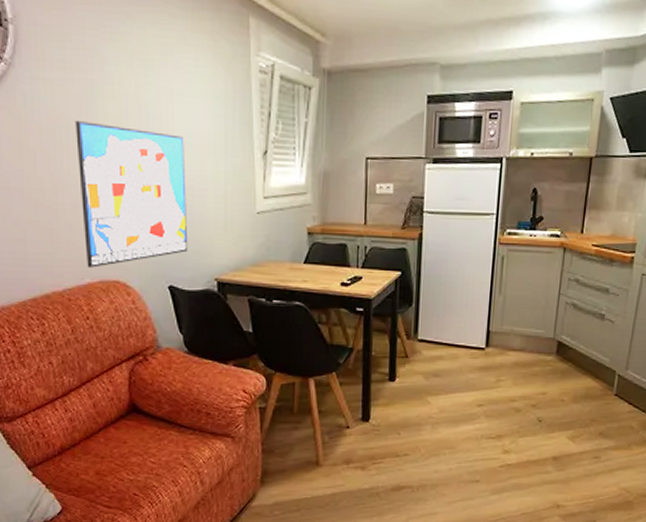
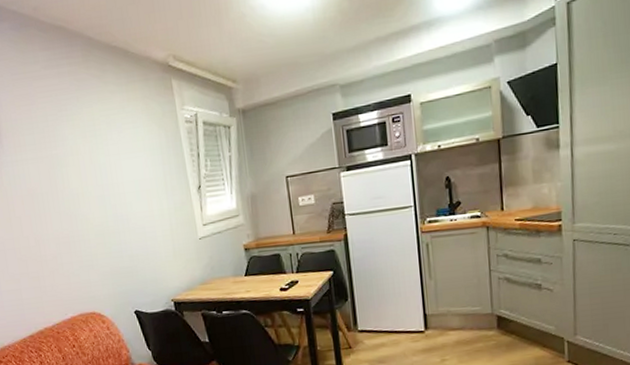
wall art: present [75,120,188,268] -> none [47,186,147,304]

